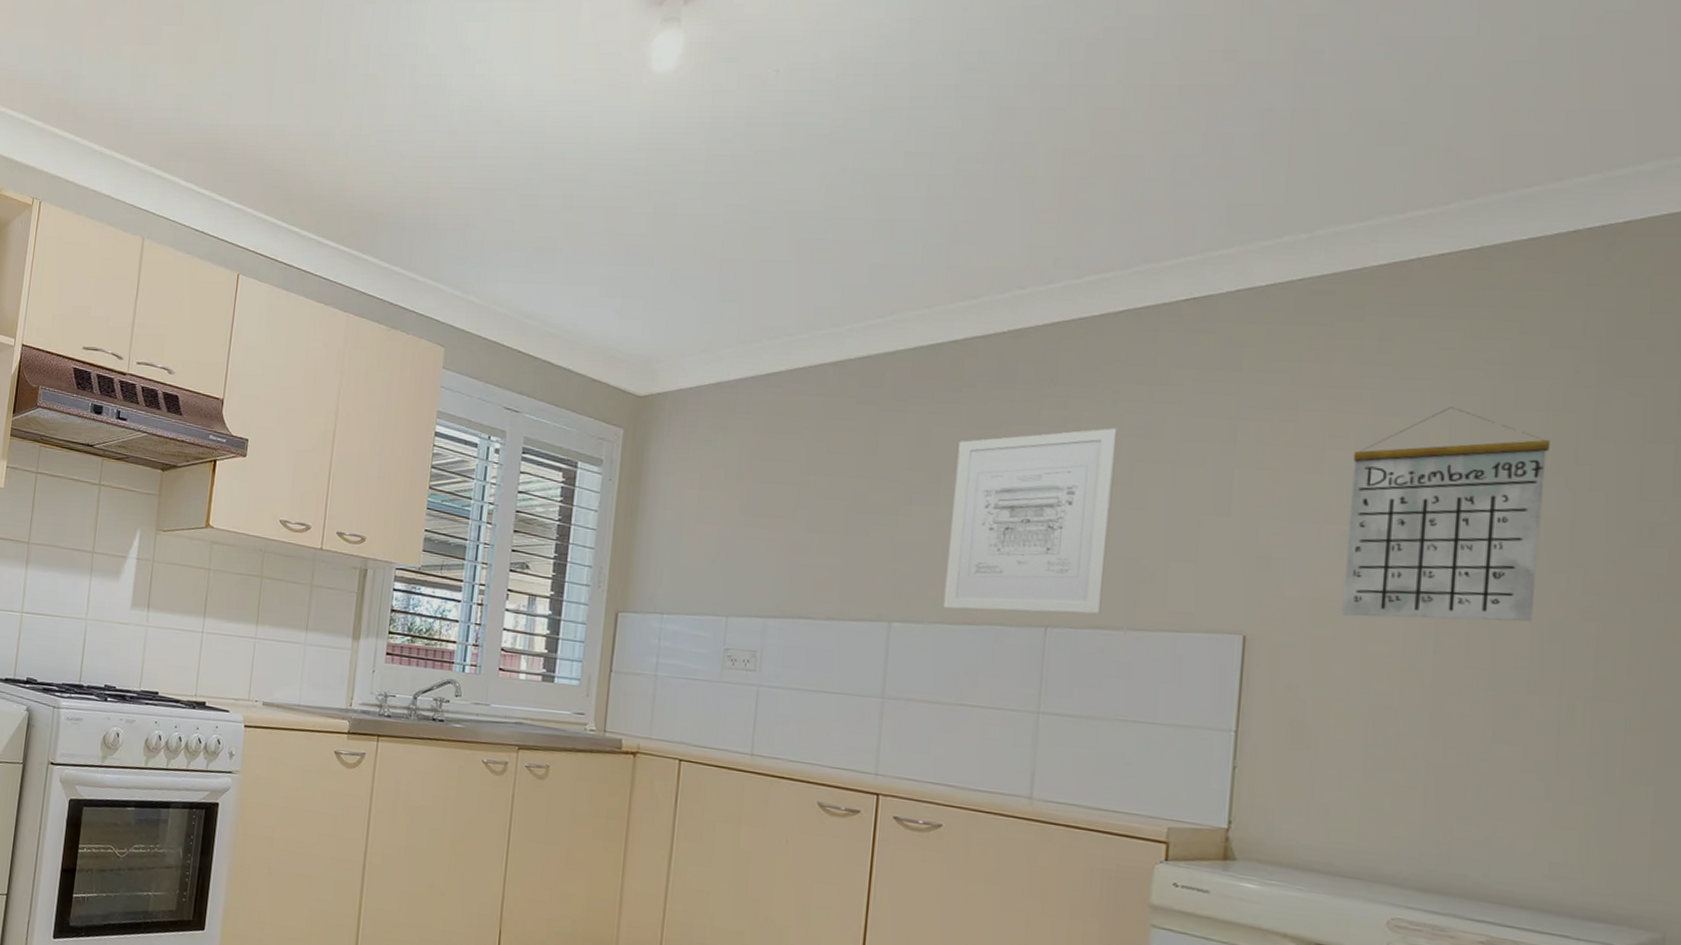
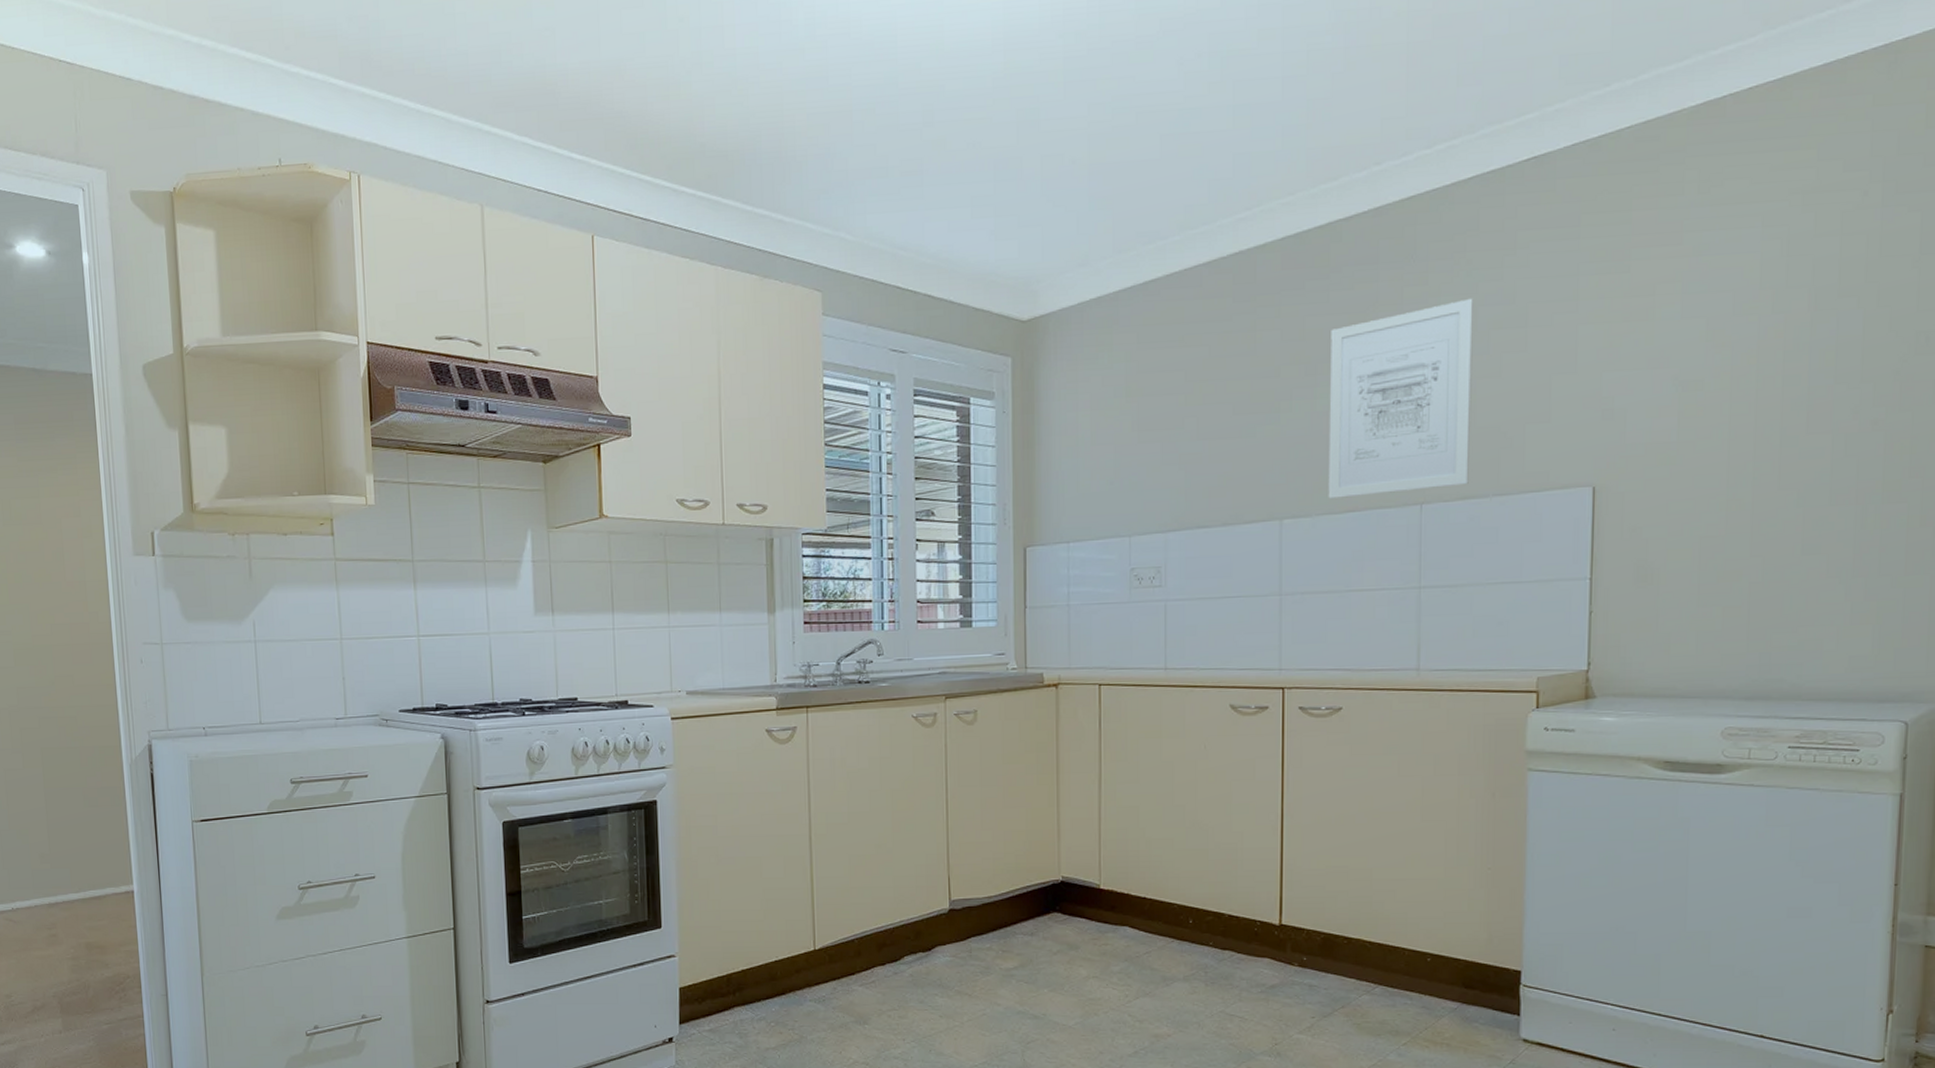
calendar: present [1341,407,1550,622] -> none [1675,240,1844,455]

